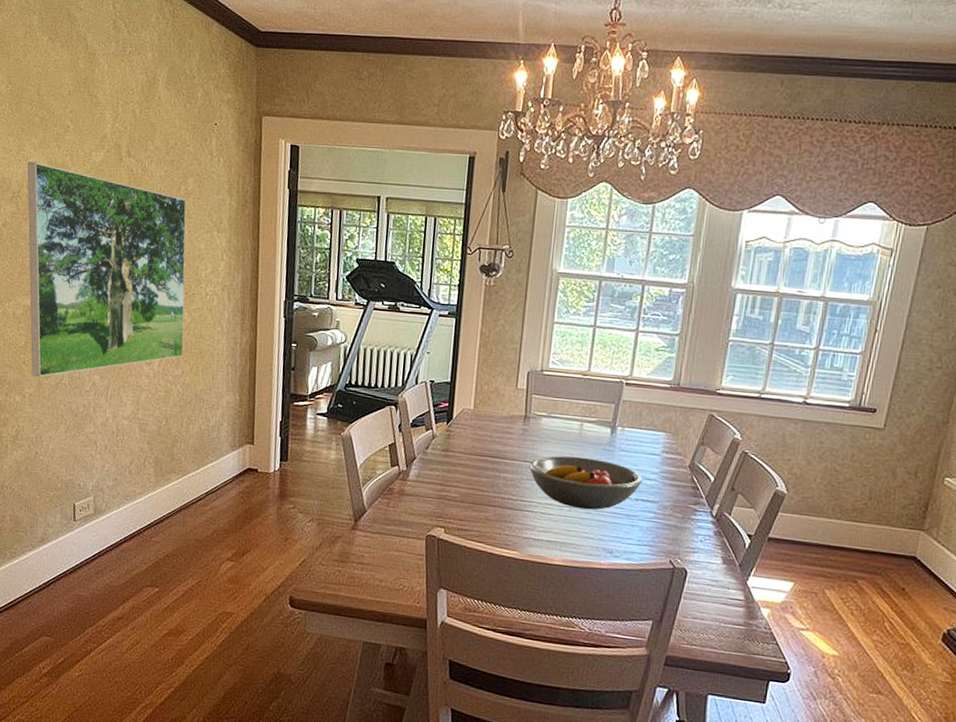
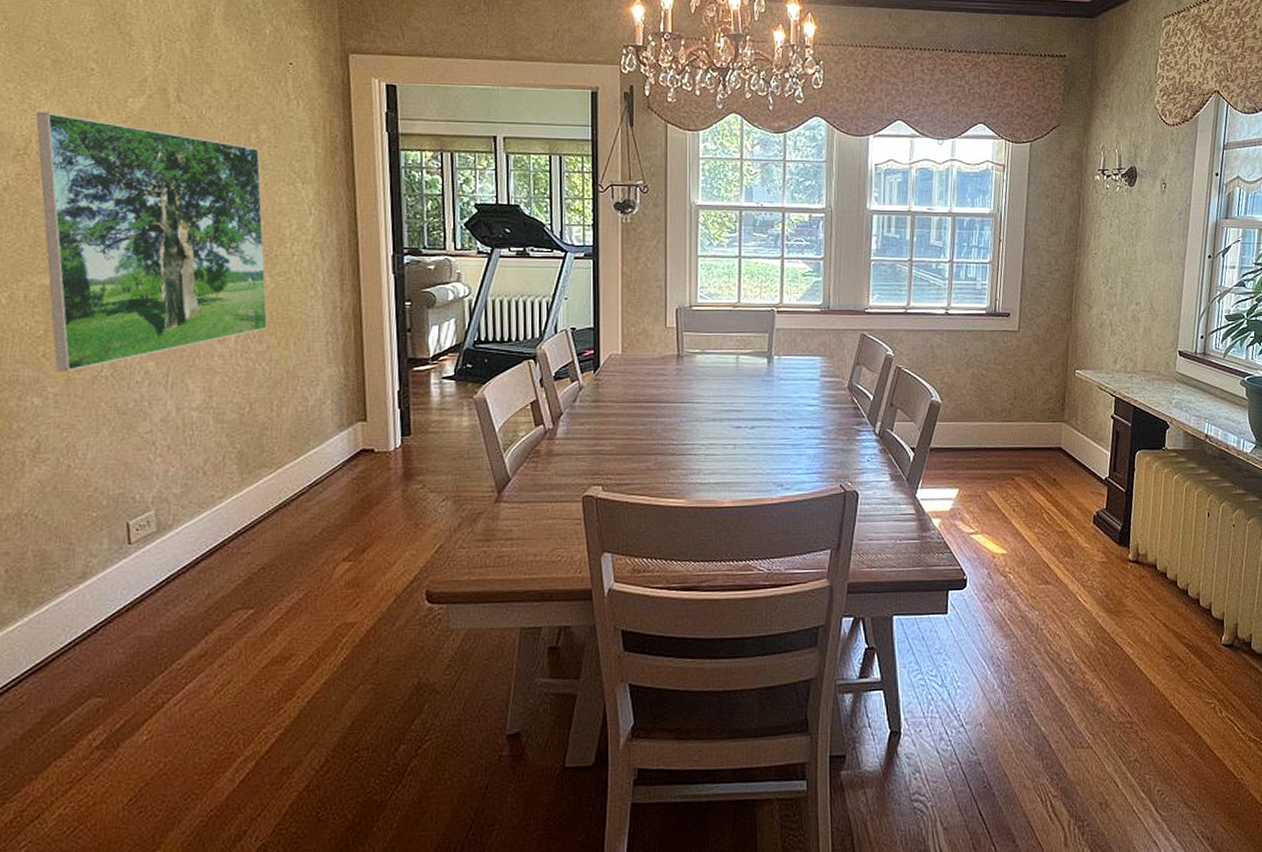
fruit bowl: present [529,456,643,510] -> none [687,391,805,445]

